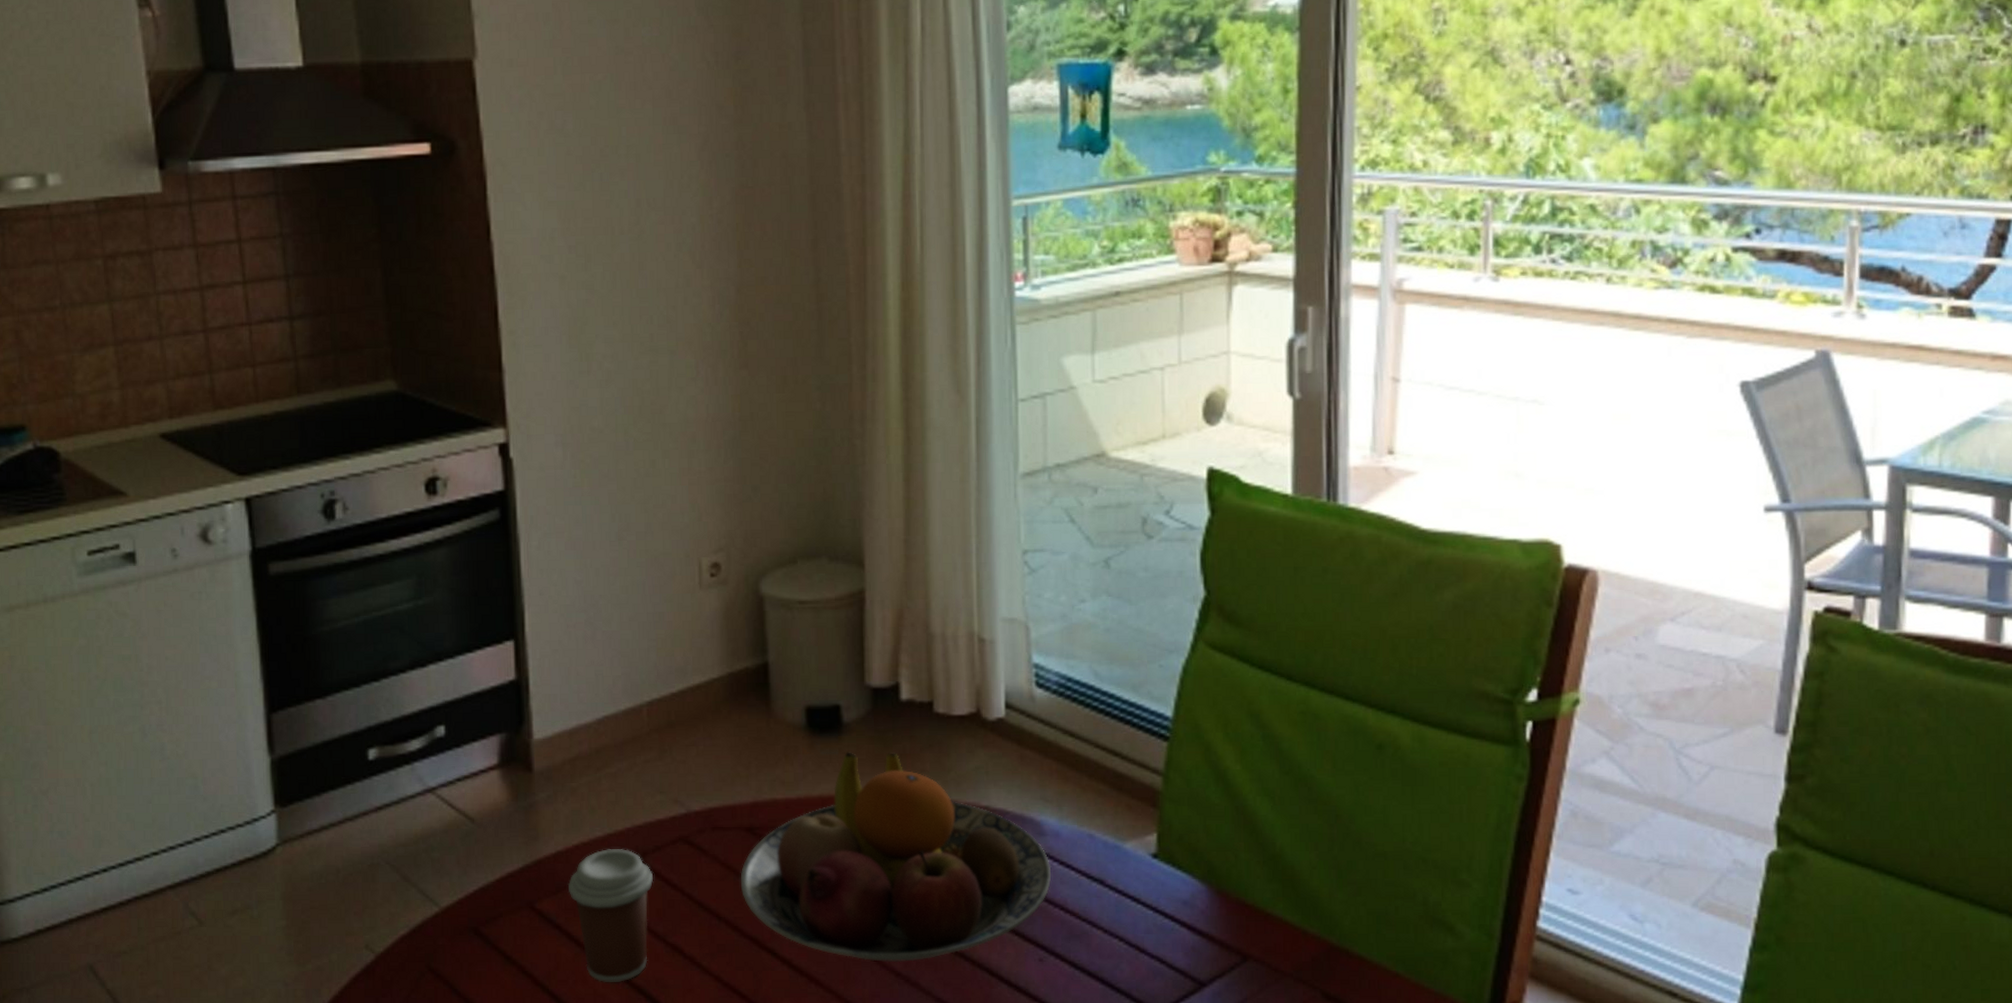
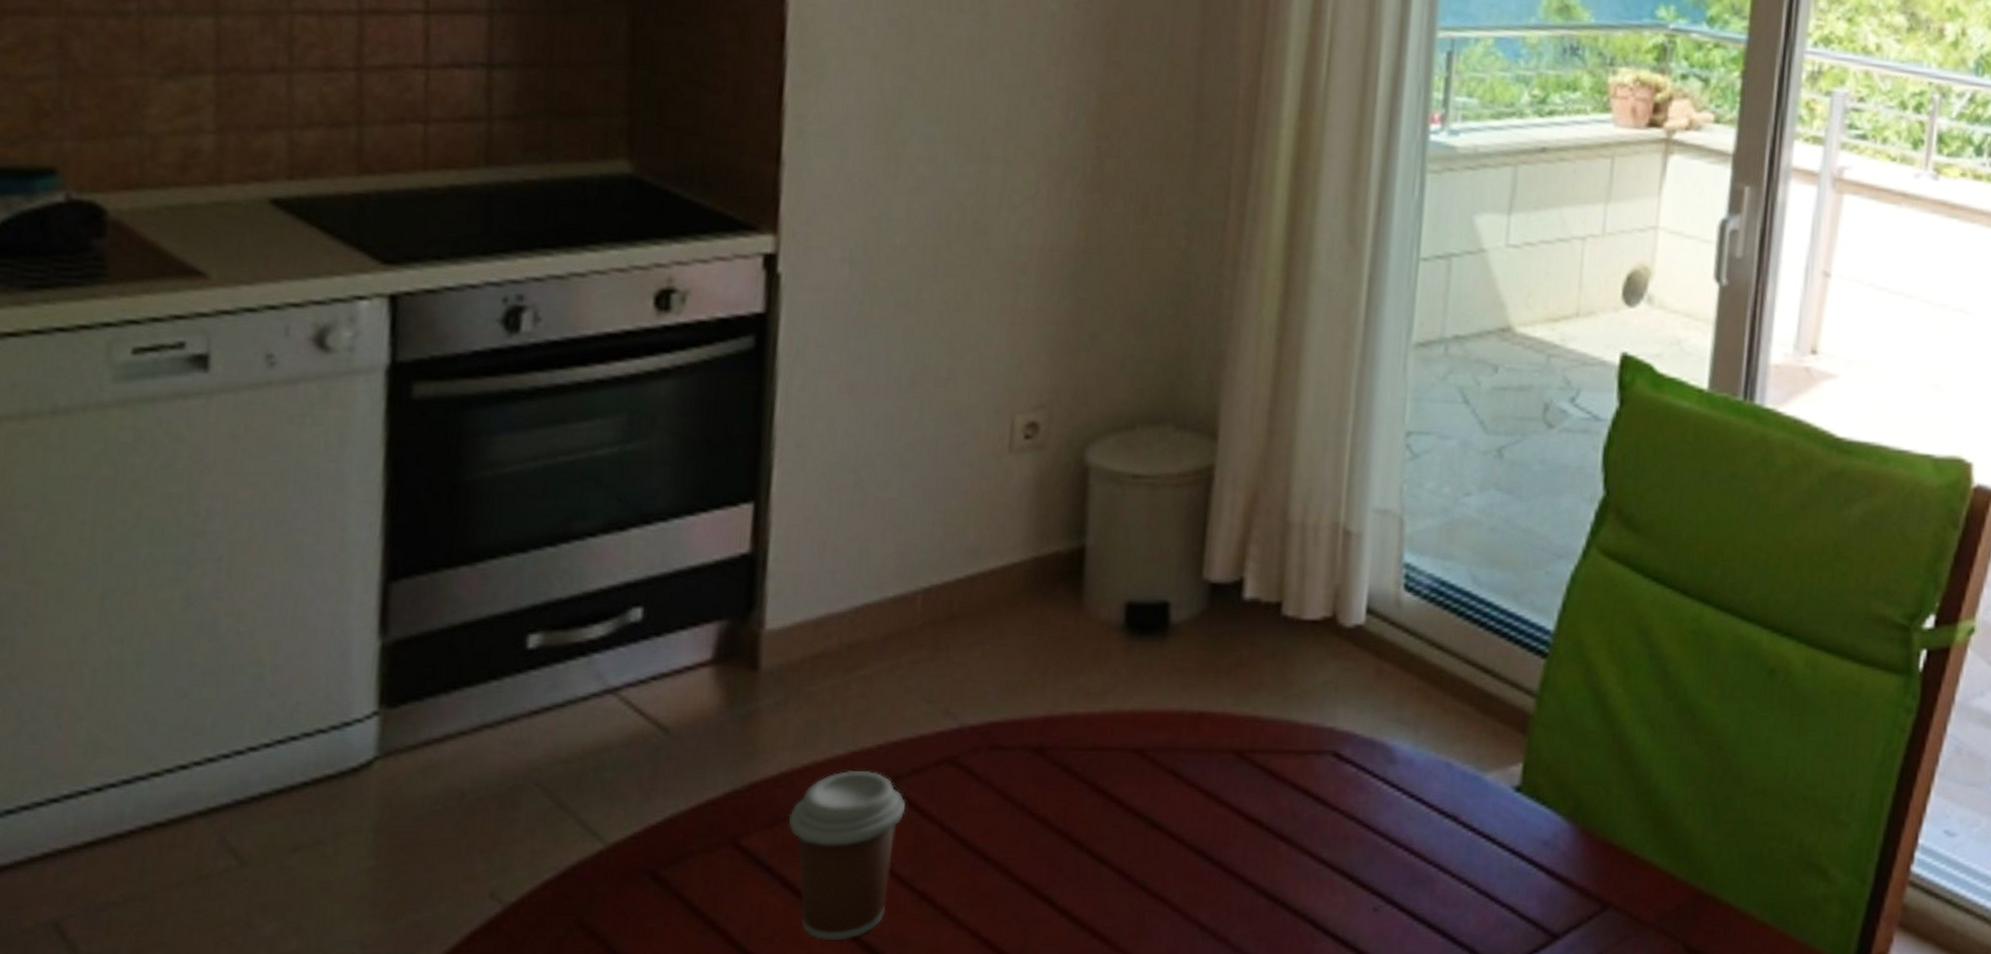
fruit bowl: present [740,752,1052,962] -> none [1018,658,1400,912]

